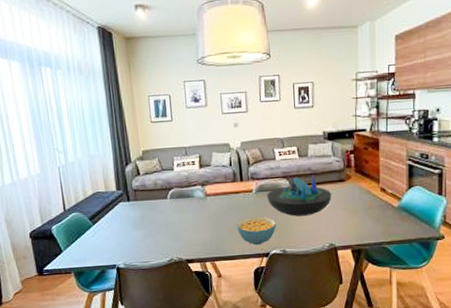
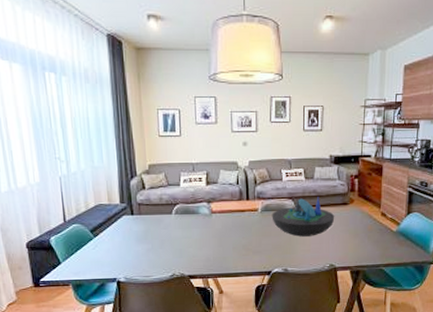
cereal bowl: present [237,216,276,246] -> none [241,235,279,264]

